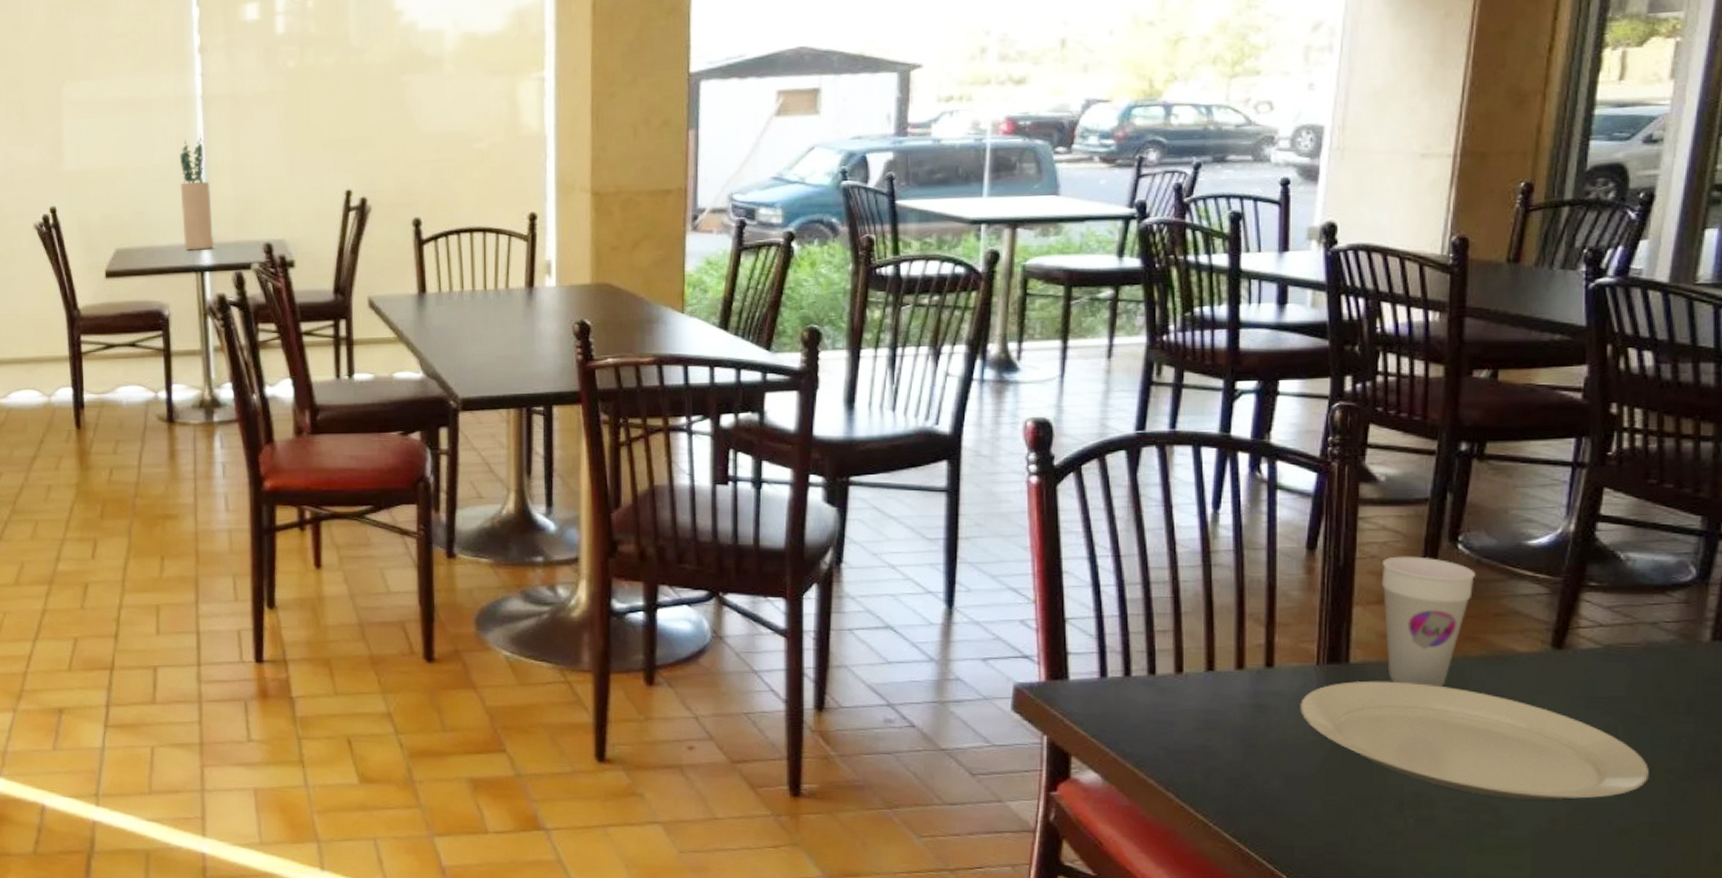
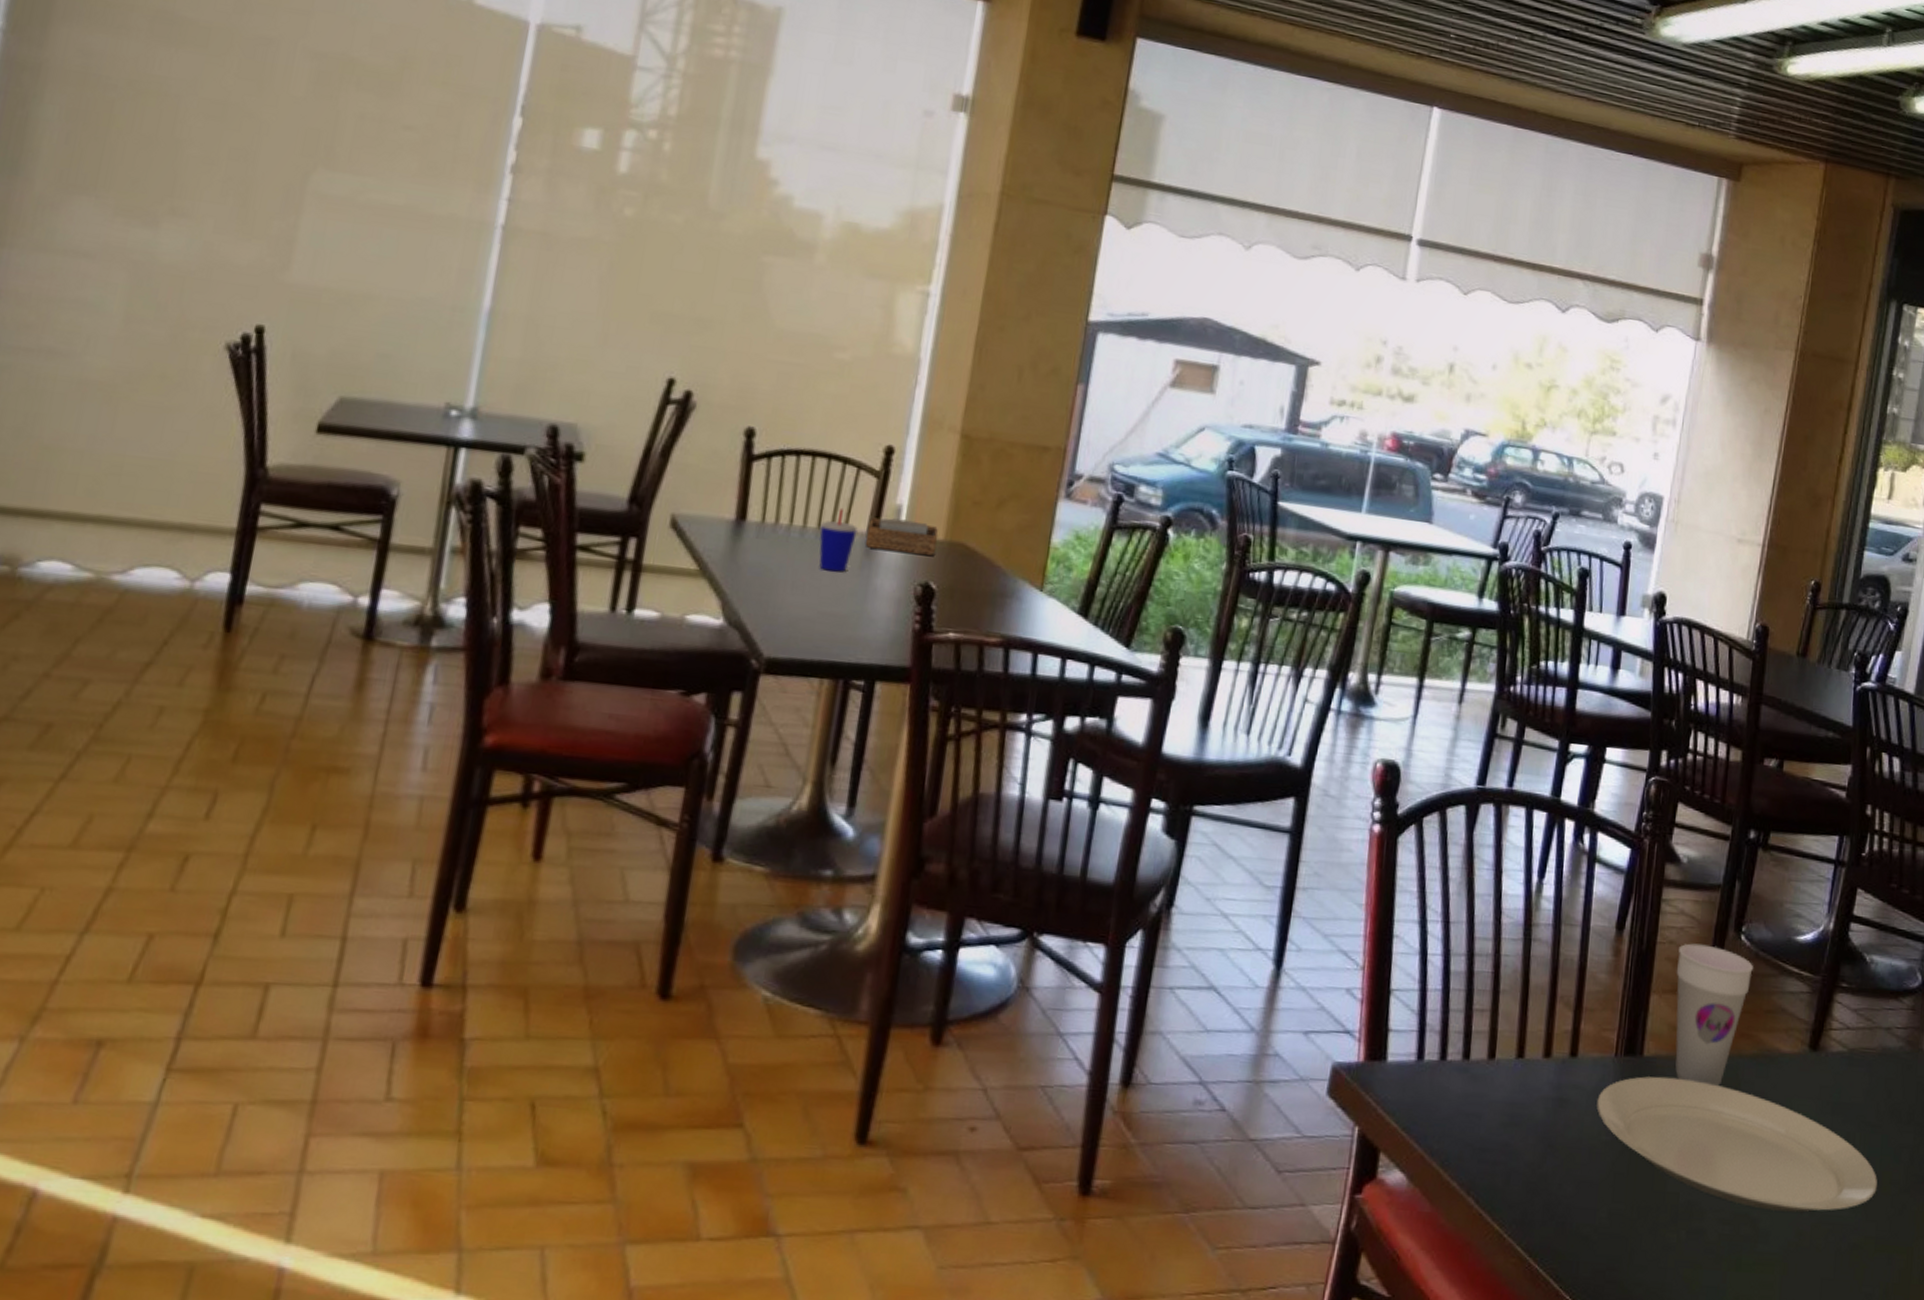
vase: present [180,134,214,252] -> none [439,272,495,420]
beverage cup: none [486,271,517,323] -> present [819,509,858,572]
napkin holder: none [525,271,586,299] -> present [865,517,938,557]

